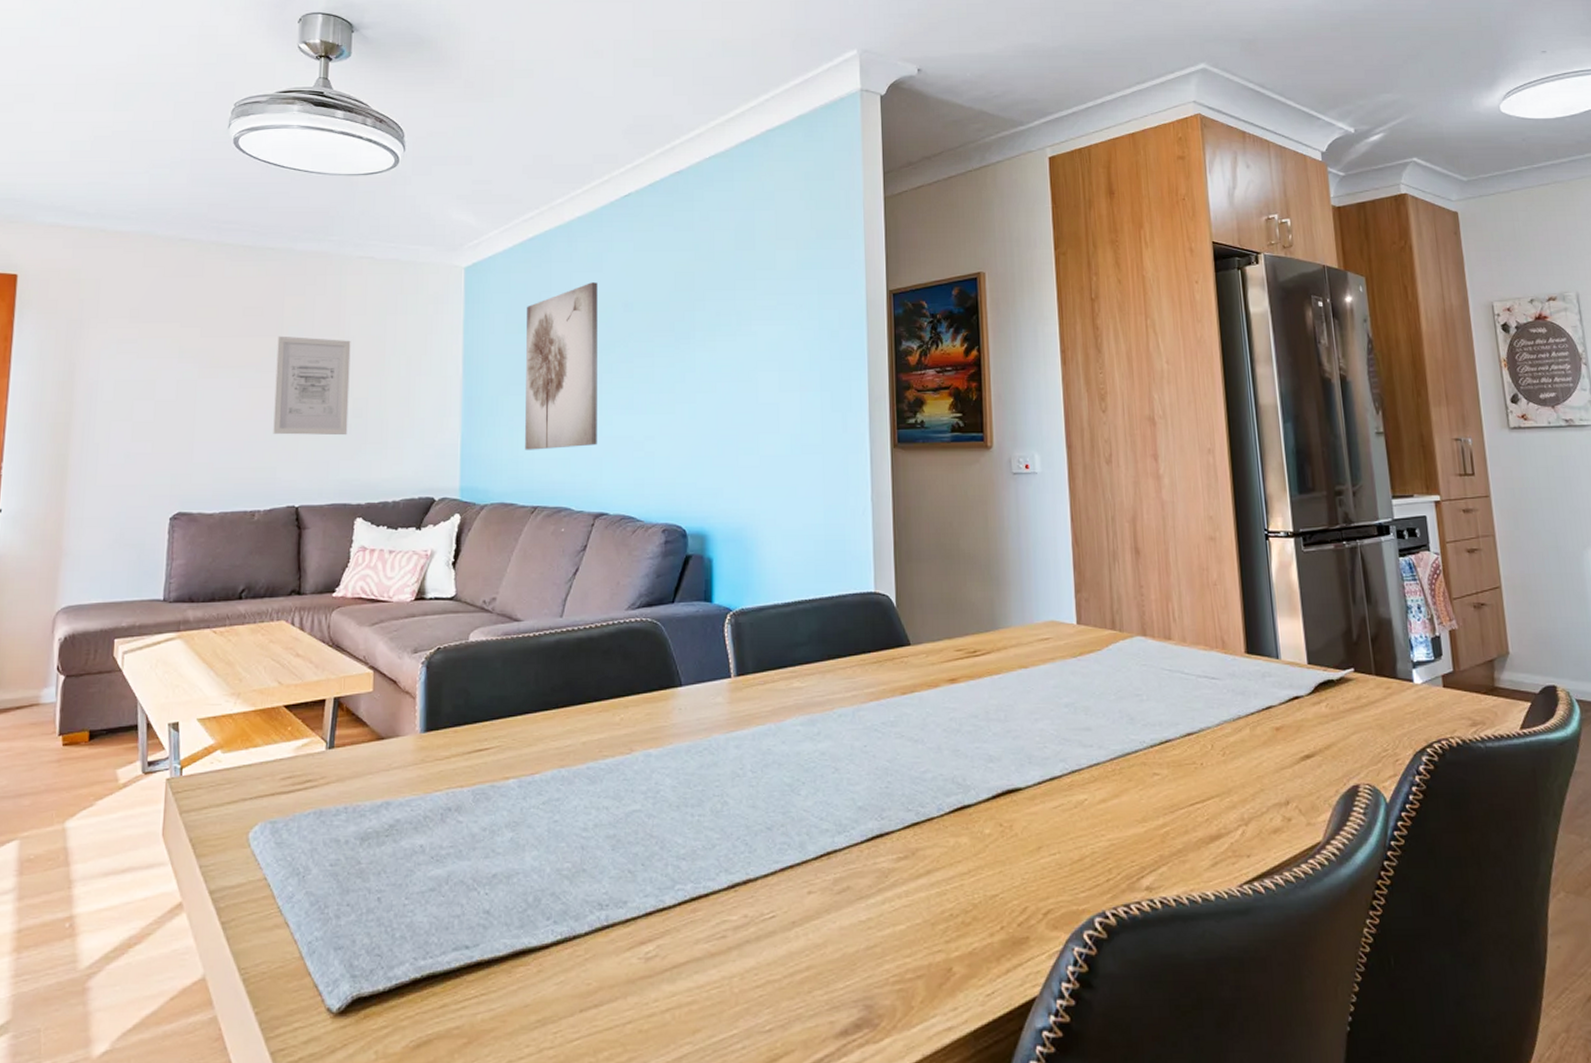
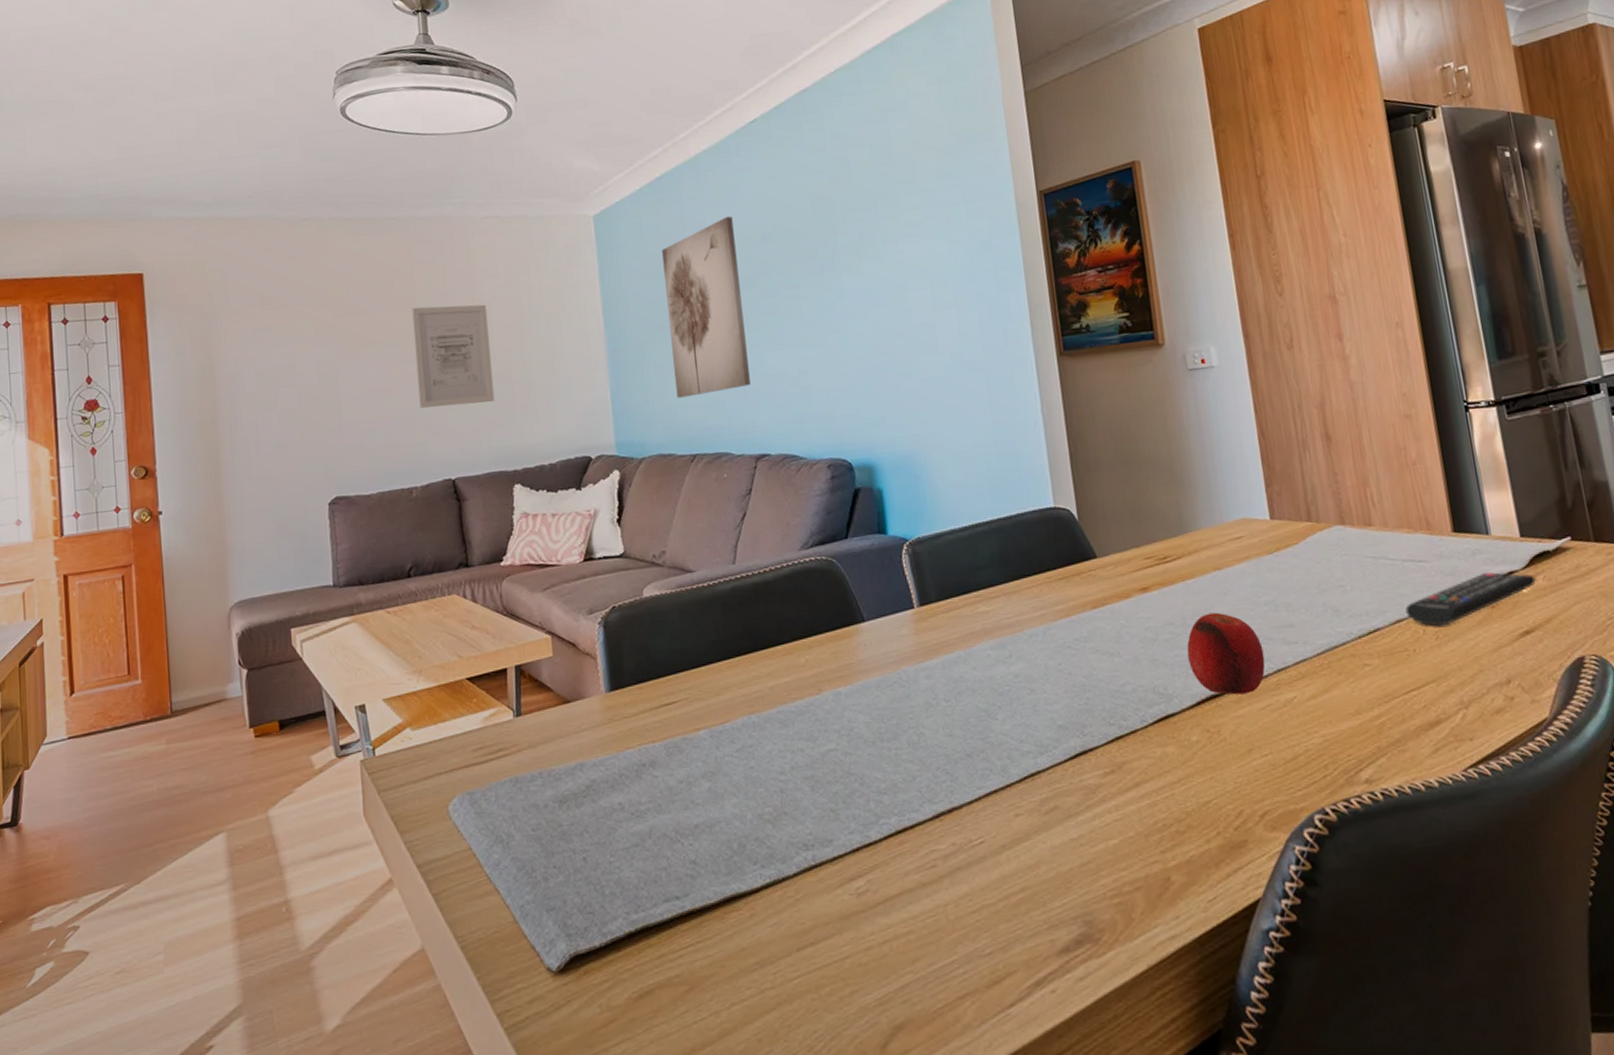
fruit: none [988,709,1061,792] -> present [1186,612,1265,695]
remote control: none [1196,694,1319,743] -> present [1405,572,1536,627]

